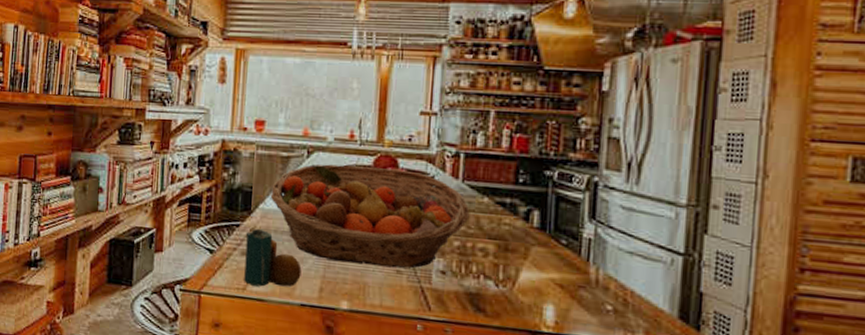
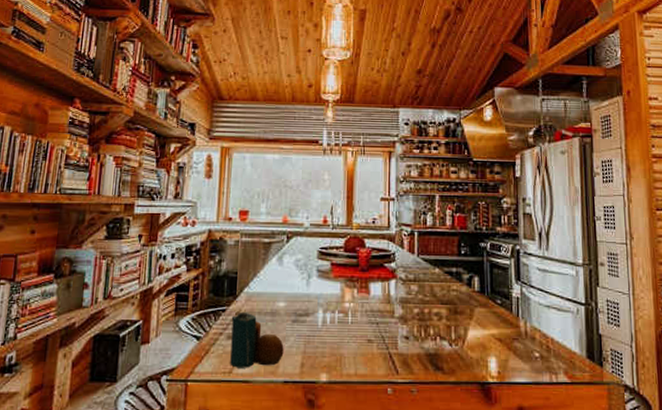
fruit basket: present [270,164,470,269] -> none [254,247,425,338]

